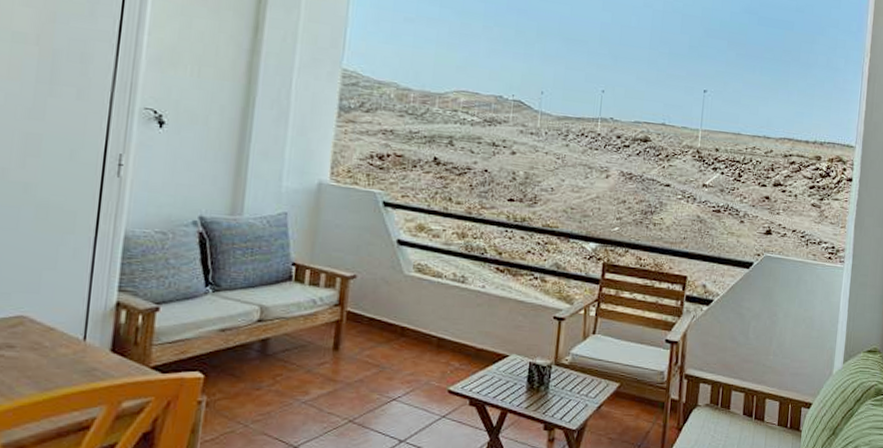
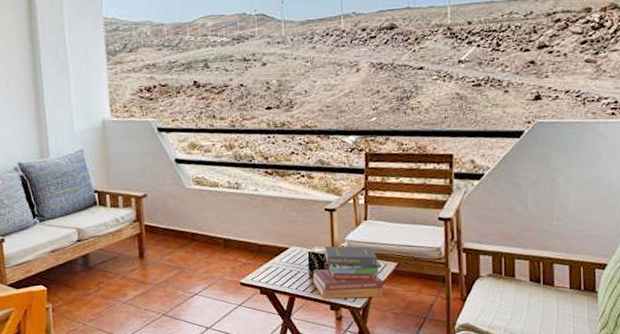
books: none [529,357,604,420] -> present [312,245,384,299]

